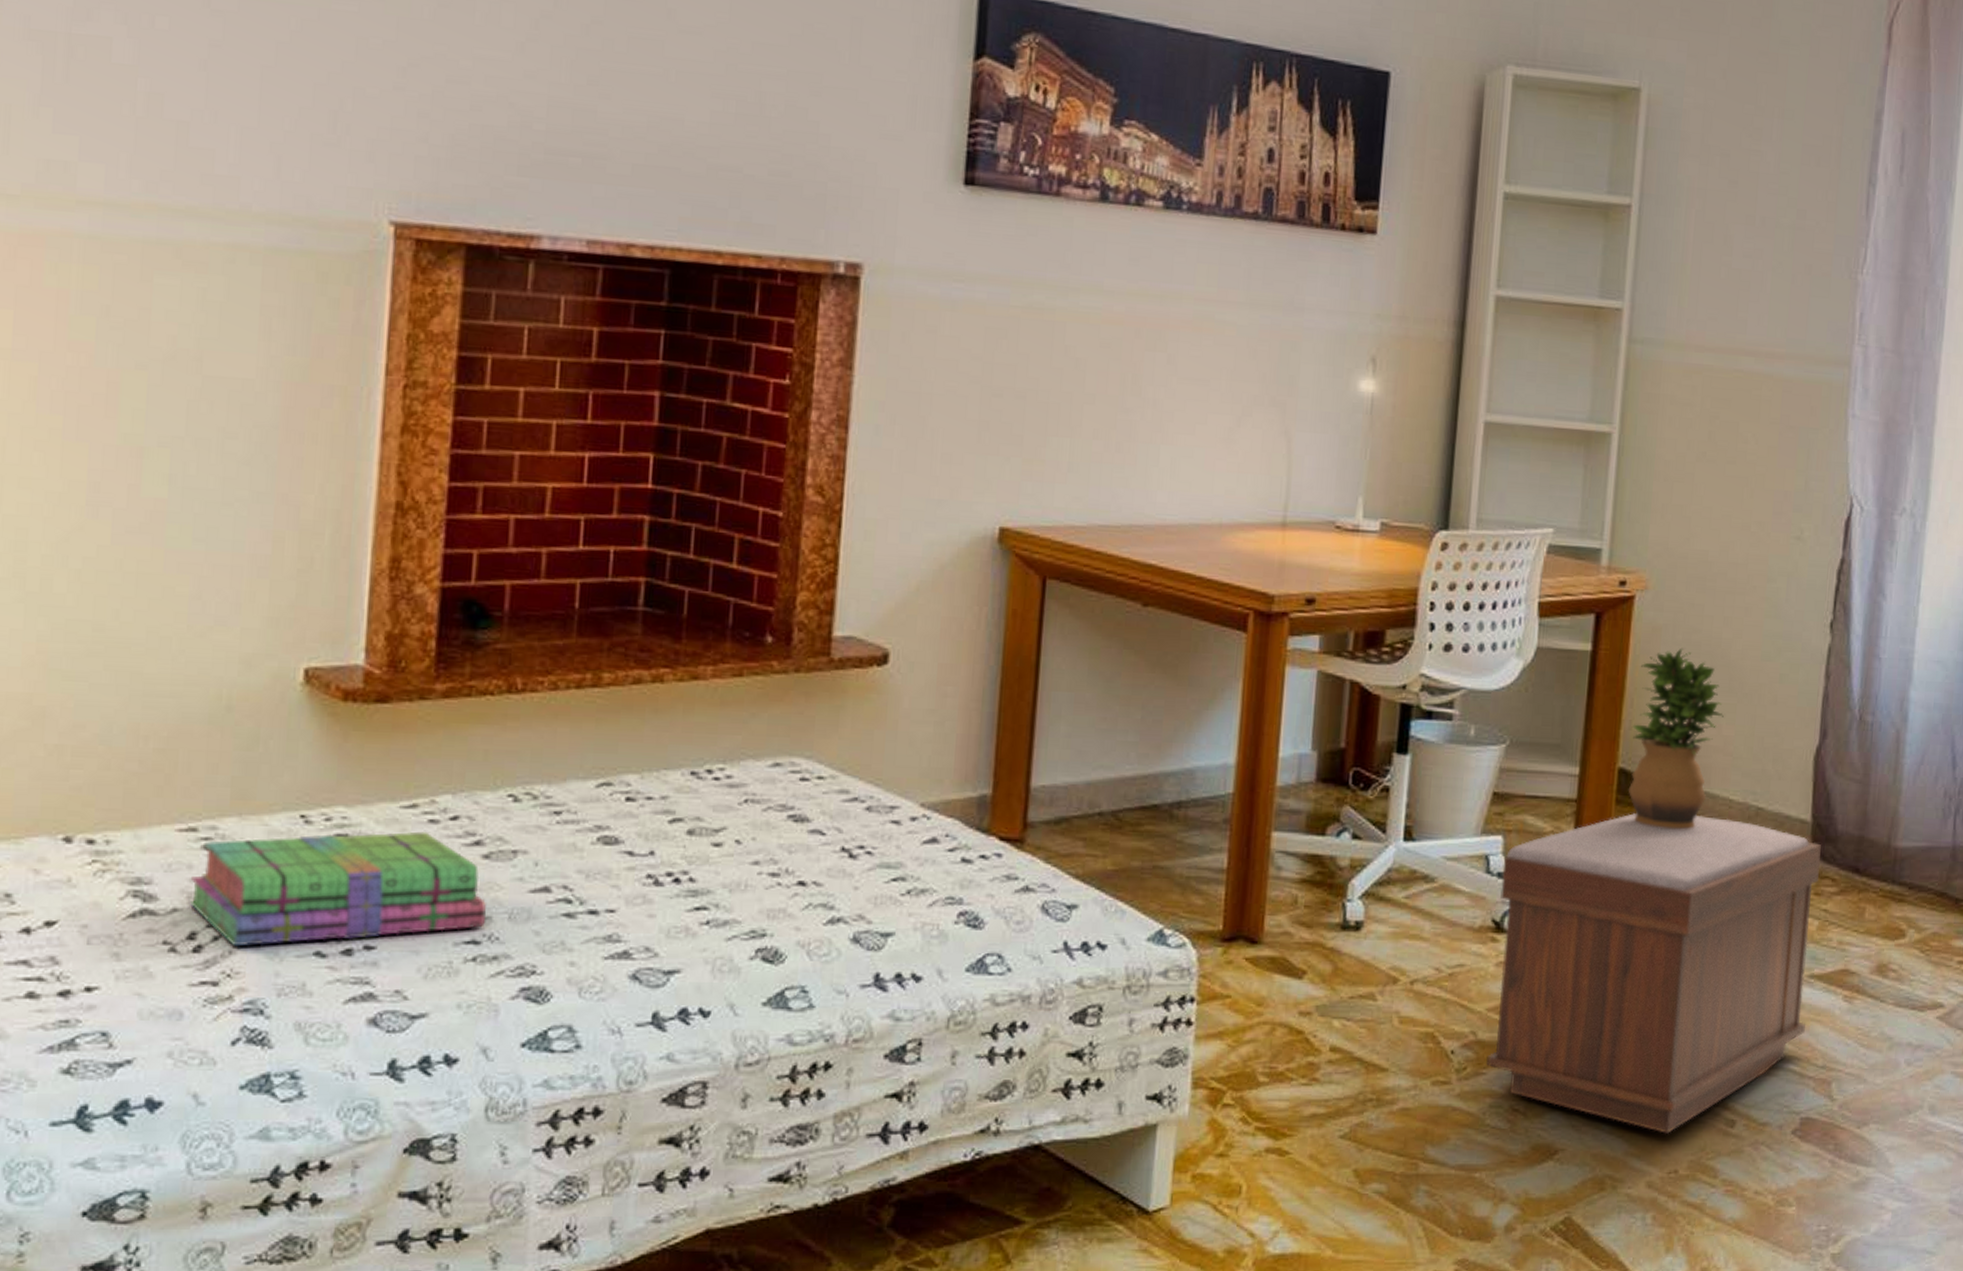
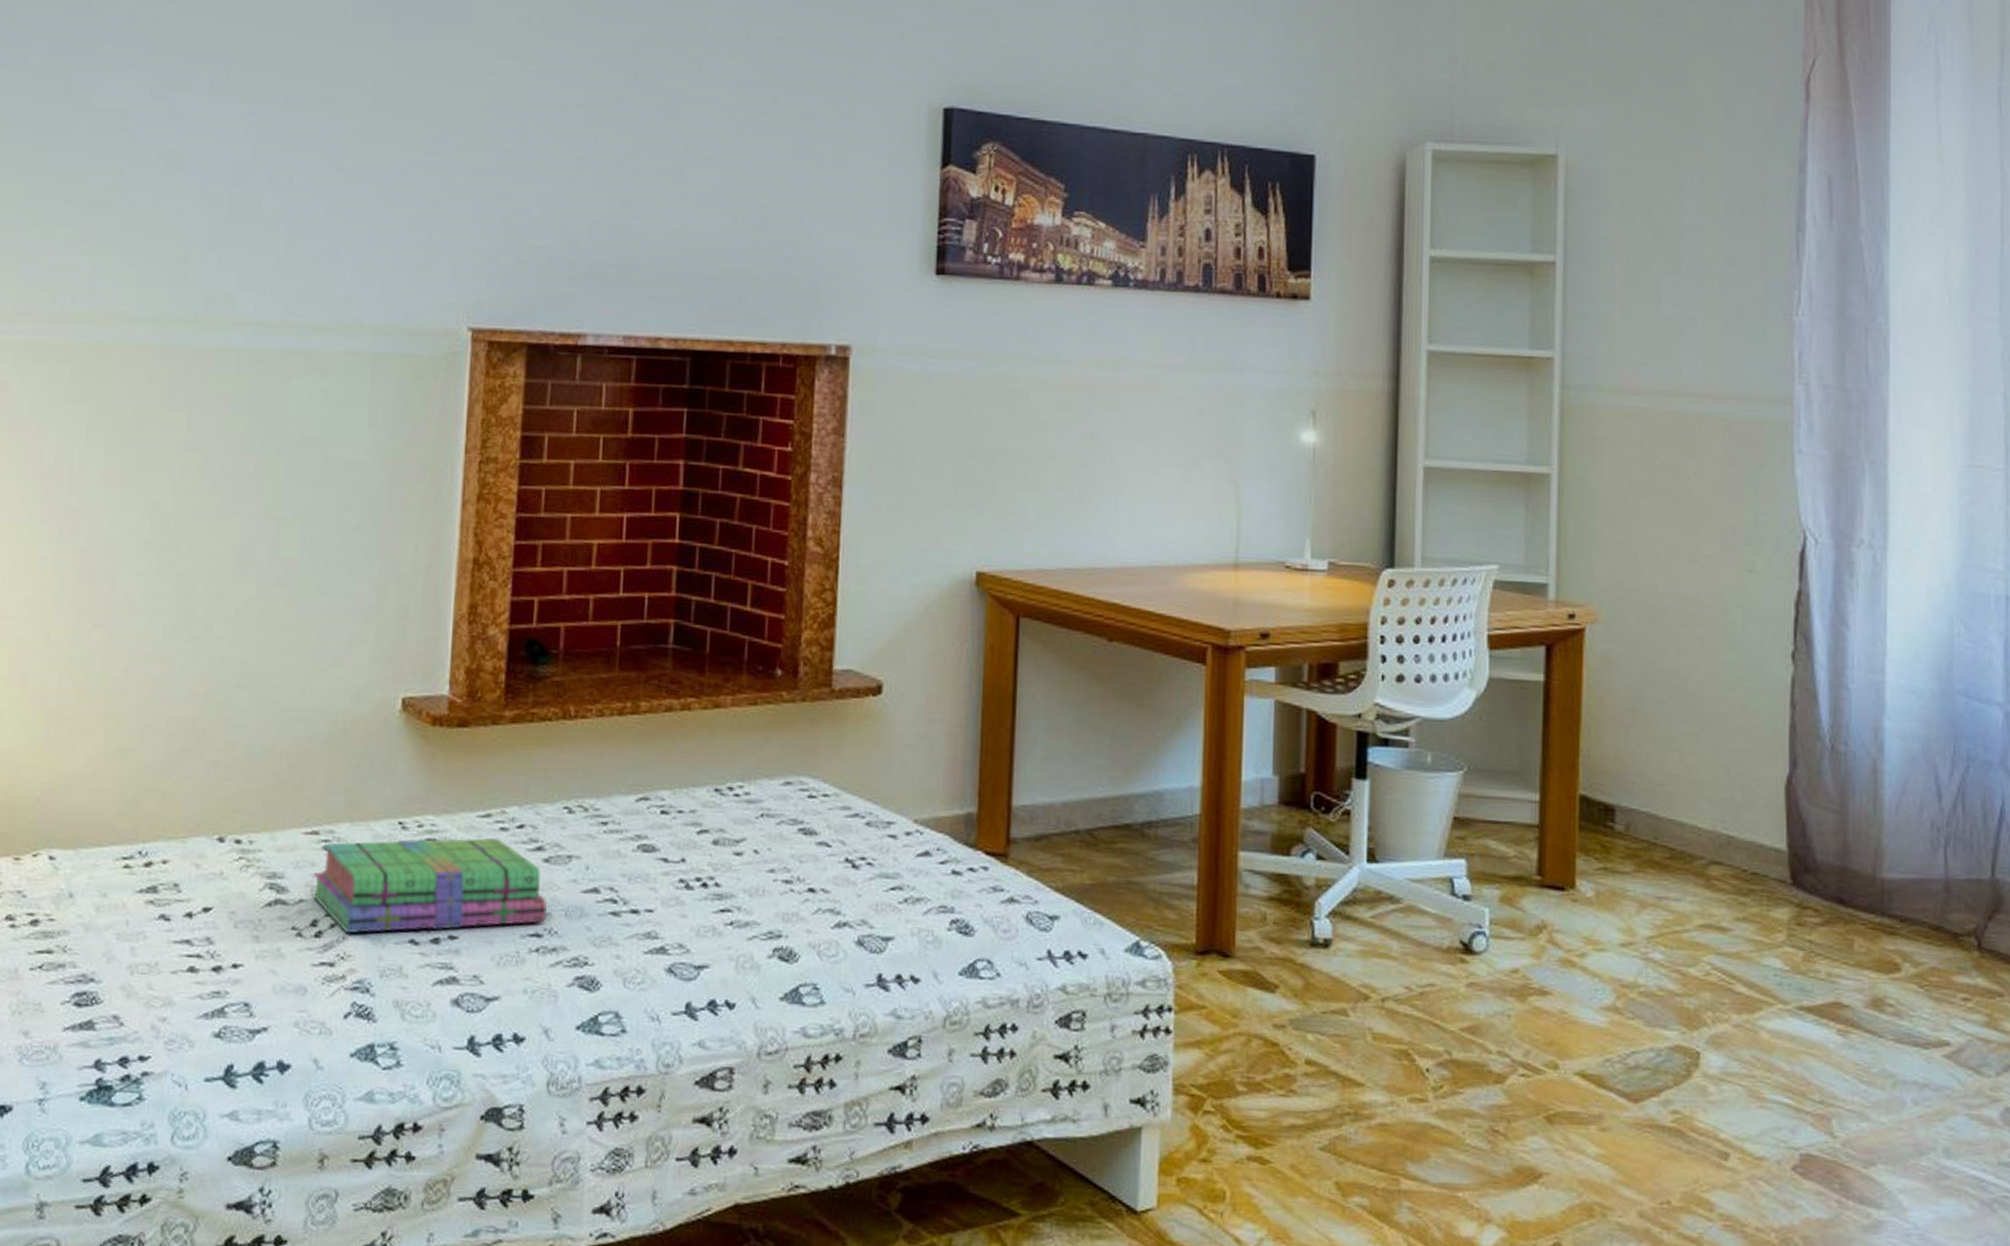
bench: present [1486,812,1821,1134] -> none [1463,838,1800,1163]
potted plant: present [1628,647,1724,829] -> none [1591,678,1685,856]

